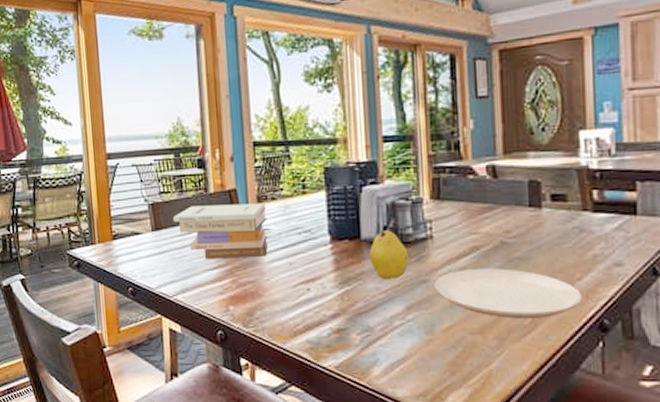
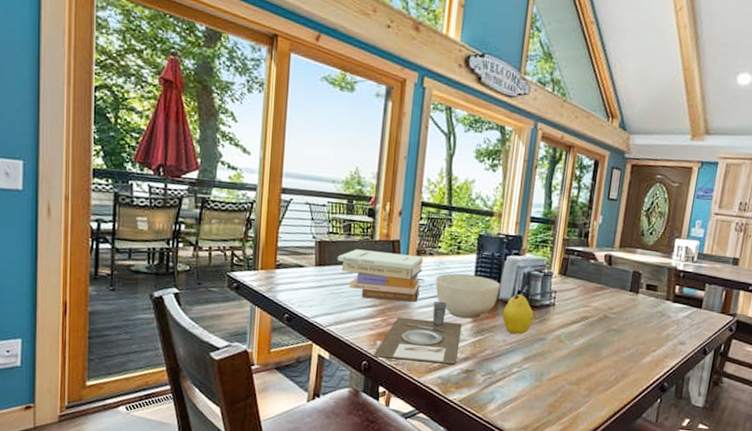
place setting: none [228,251,324,325] -> present [374,301,462,364]
bowl: none [284,215,361,268] -> present [435,273,501,319]
plate: present [434,267,582,318] -> none [548,333,653,377]

